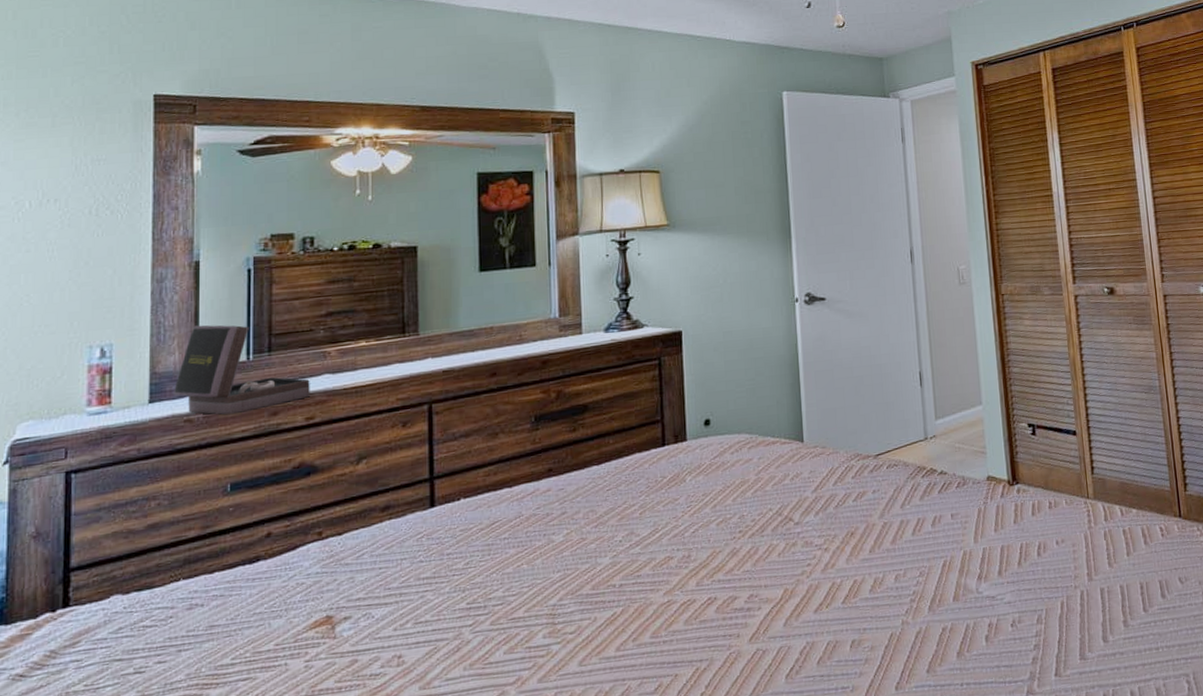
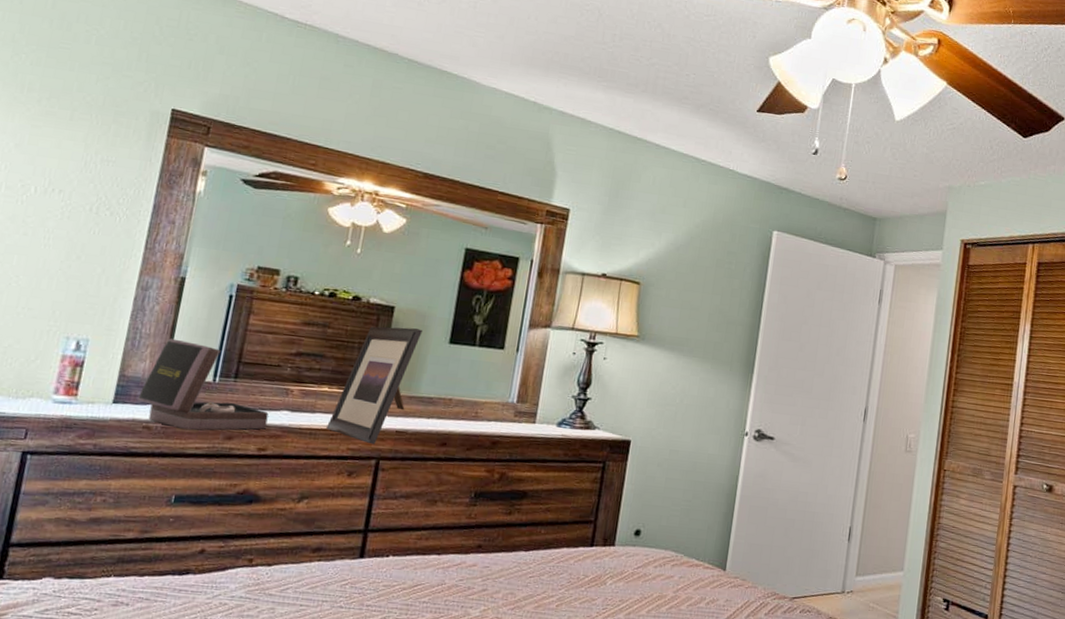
picture frame: none [371,263,450,390] -> present [326,326,422,445]

